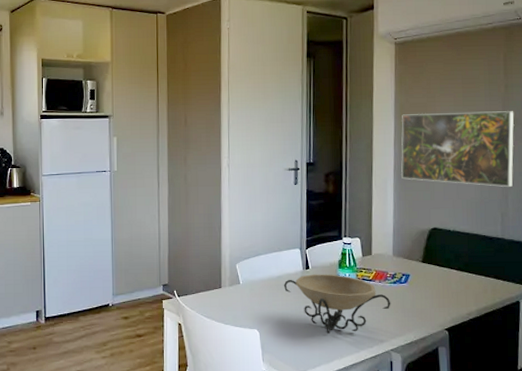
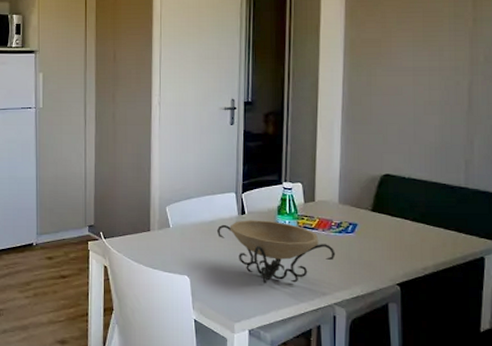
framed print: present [401,111,514,188] -> none [350,47,483,132]

